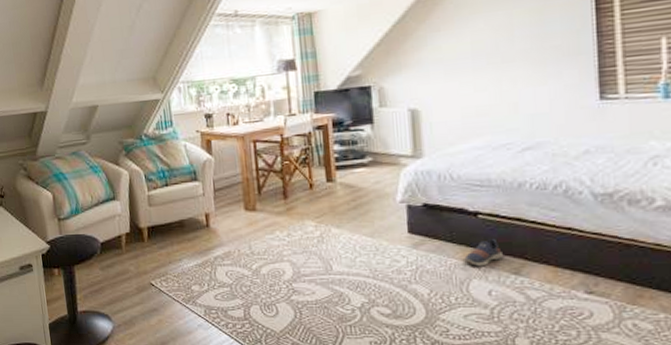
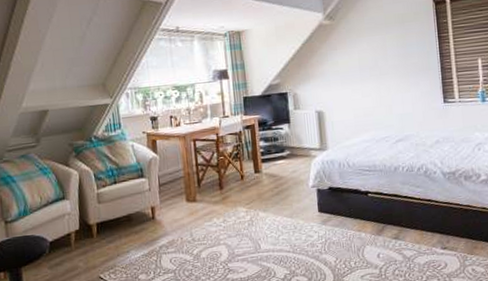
shoe: present [464,238,503,267] -> none [359,211,386,236]

